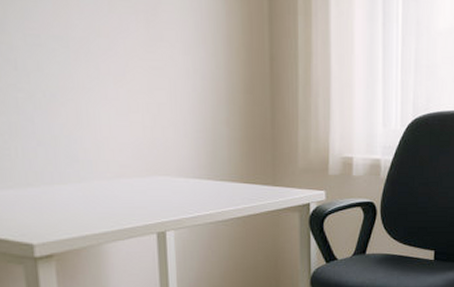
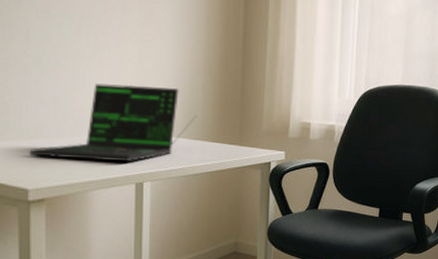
laptop: none [30,119,223,209] -> present [29,83,198,162]

